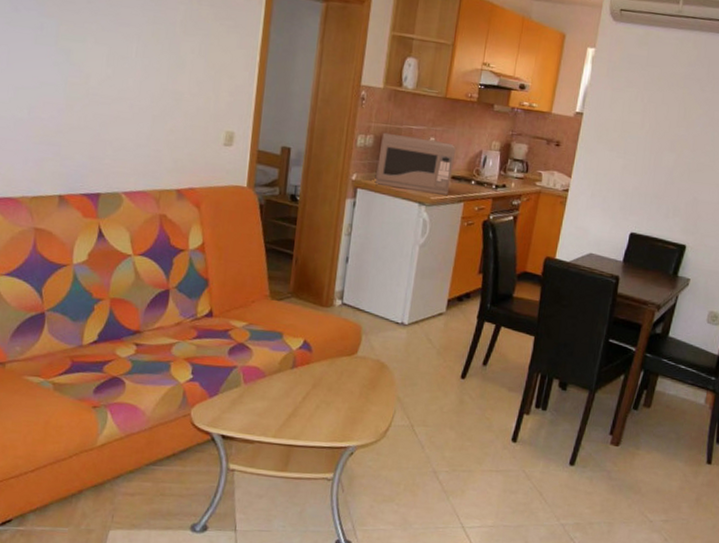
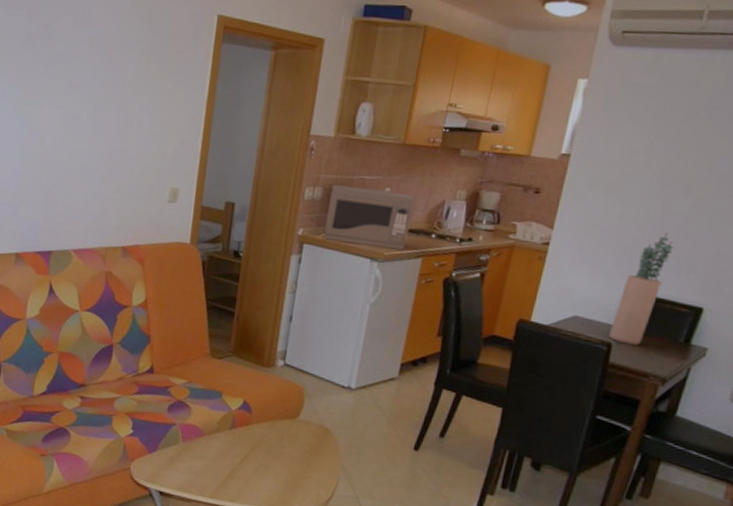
vase: none [616,181,664,278] -> present [608,232,674,346]

